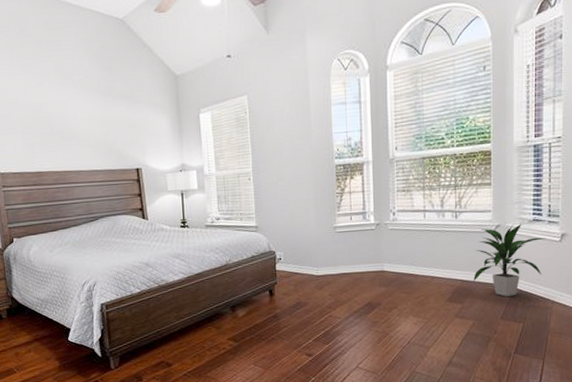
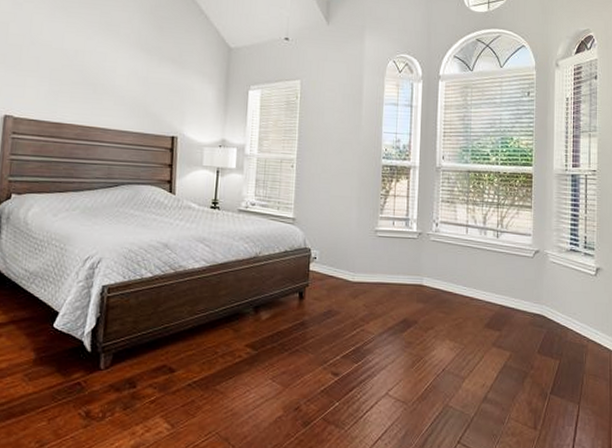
indoor plant: present [473,223,546,297] -> none [512,251,582,329]

